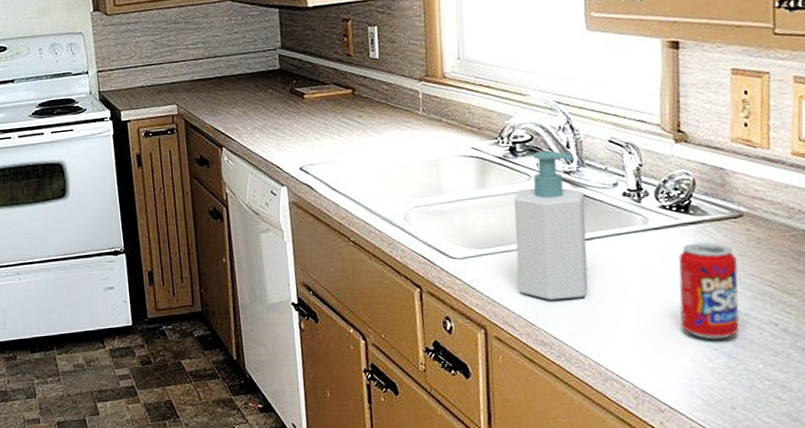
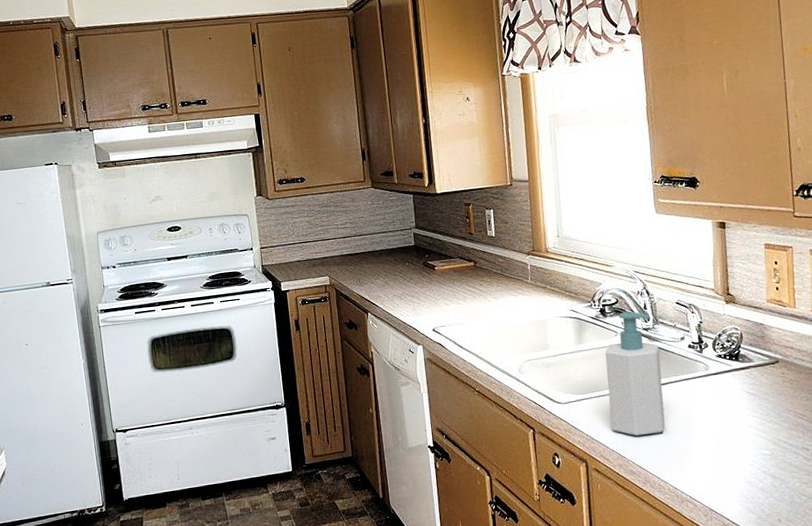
beverage can: present [678,242,739,340] -> none [733,384,781,464]

